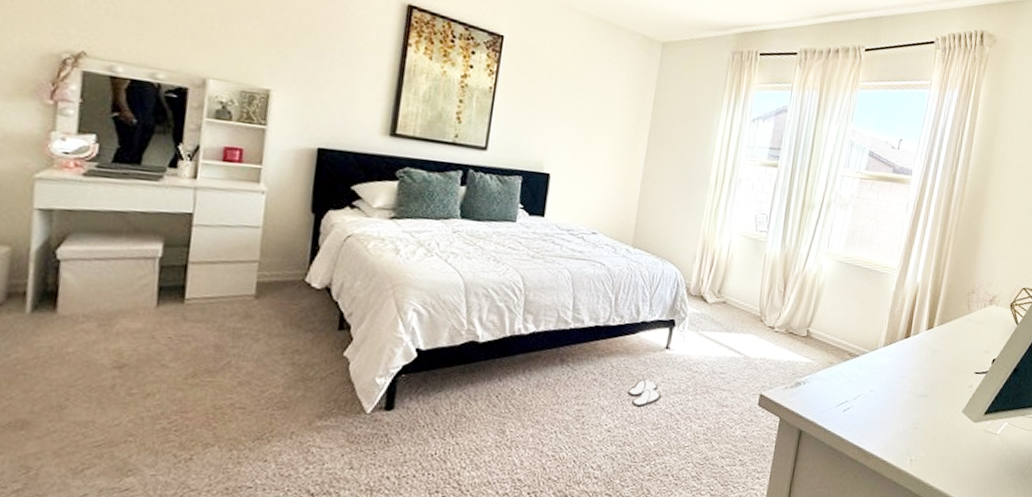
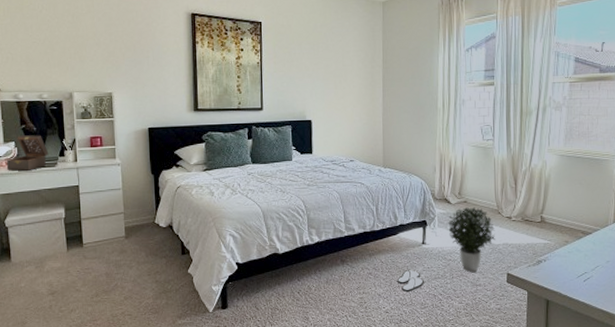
jewelry box: none [75,127,152,181] -> present [6,135,49,171]
potted plant: none [699,309,754,389] -> present [448,207,496,272]

